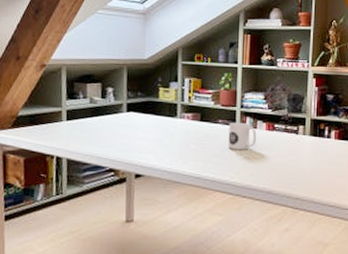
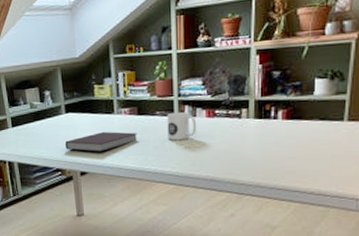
notebook: none [122,135,199,155] -> present [65,132,138,152]

